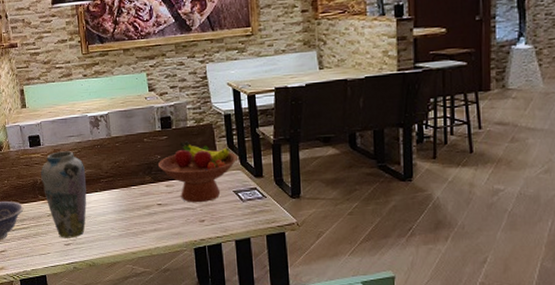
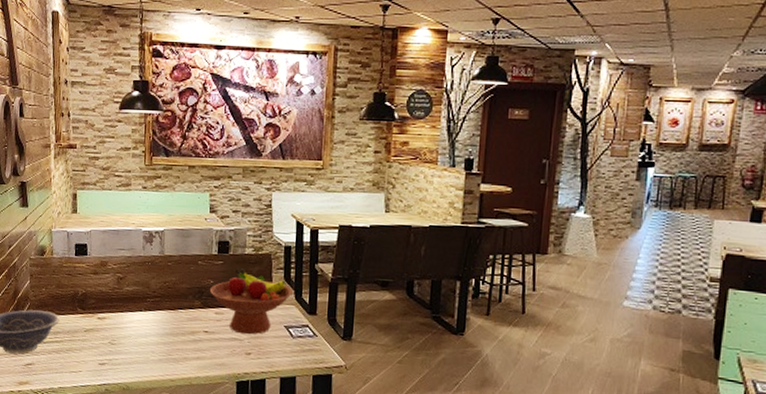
vase: present [41,151,87,238] -> none [83,263,131,358]

